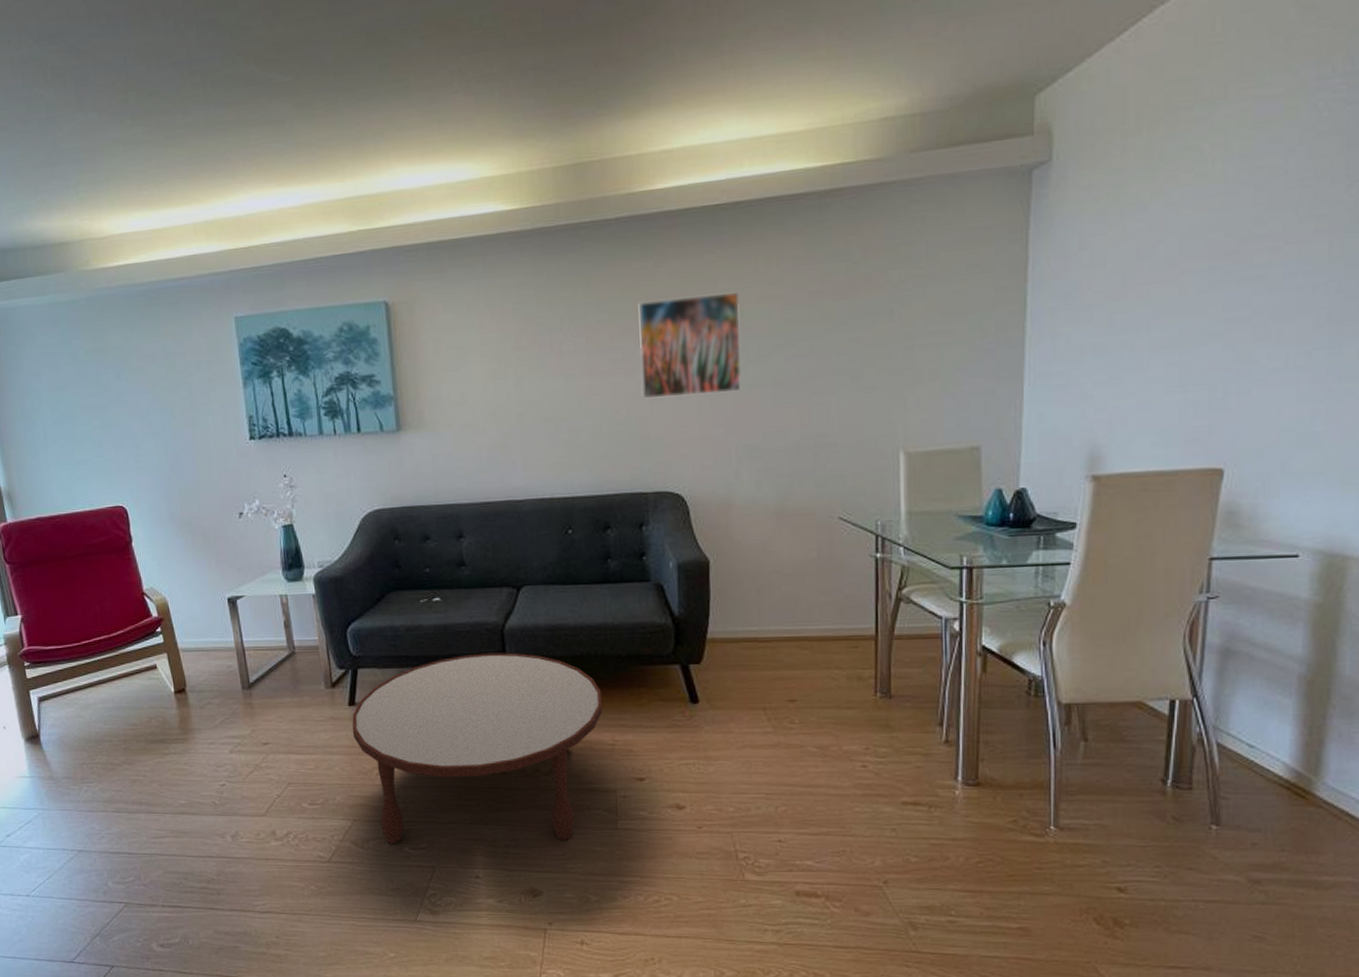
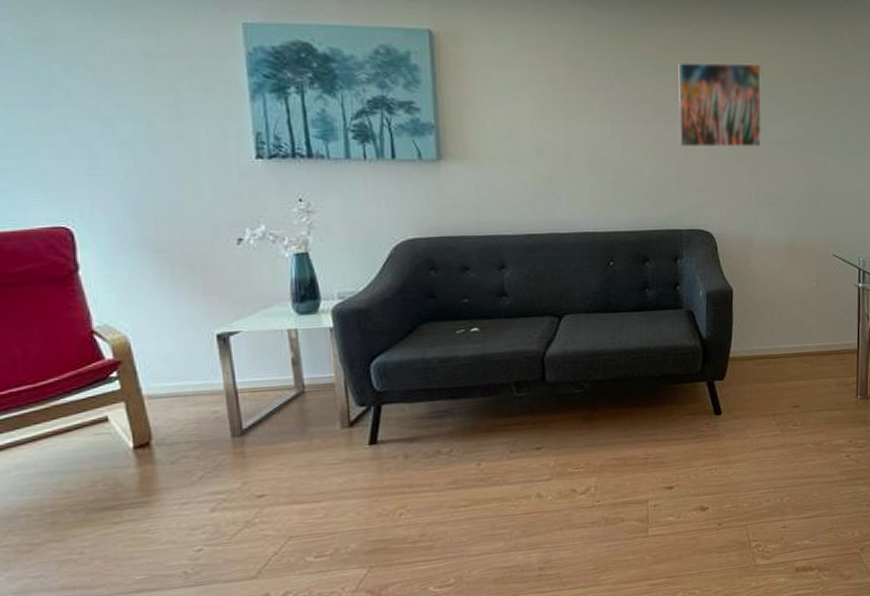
coffee table: present [352,652,603,843] -> none [373,379,638,586]

